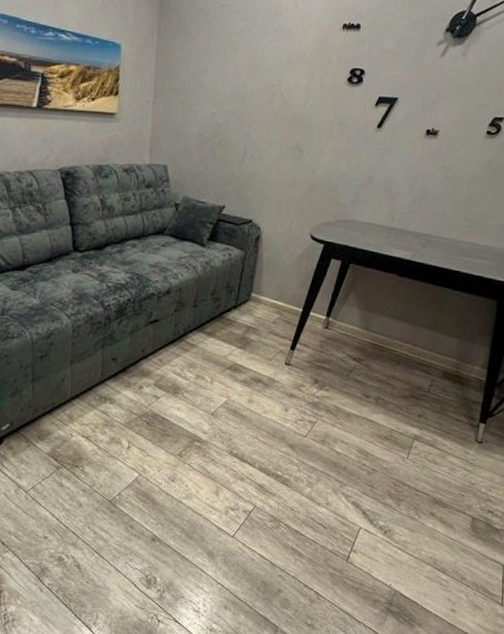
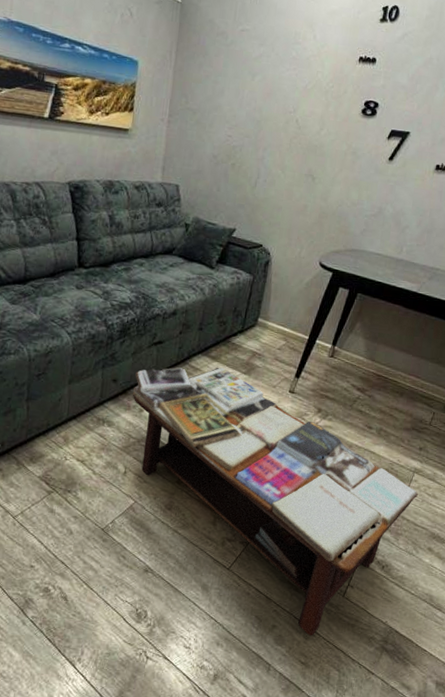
coffee table: none [131,342,419,599] -> present [132,367,419,636]

